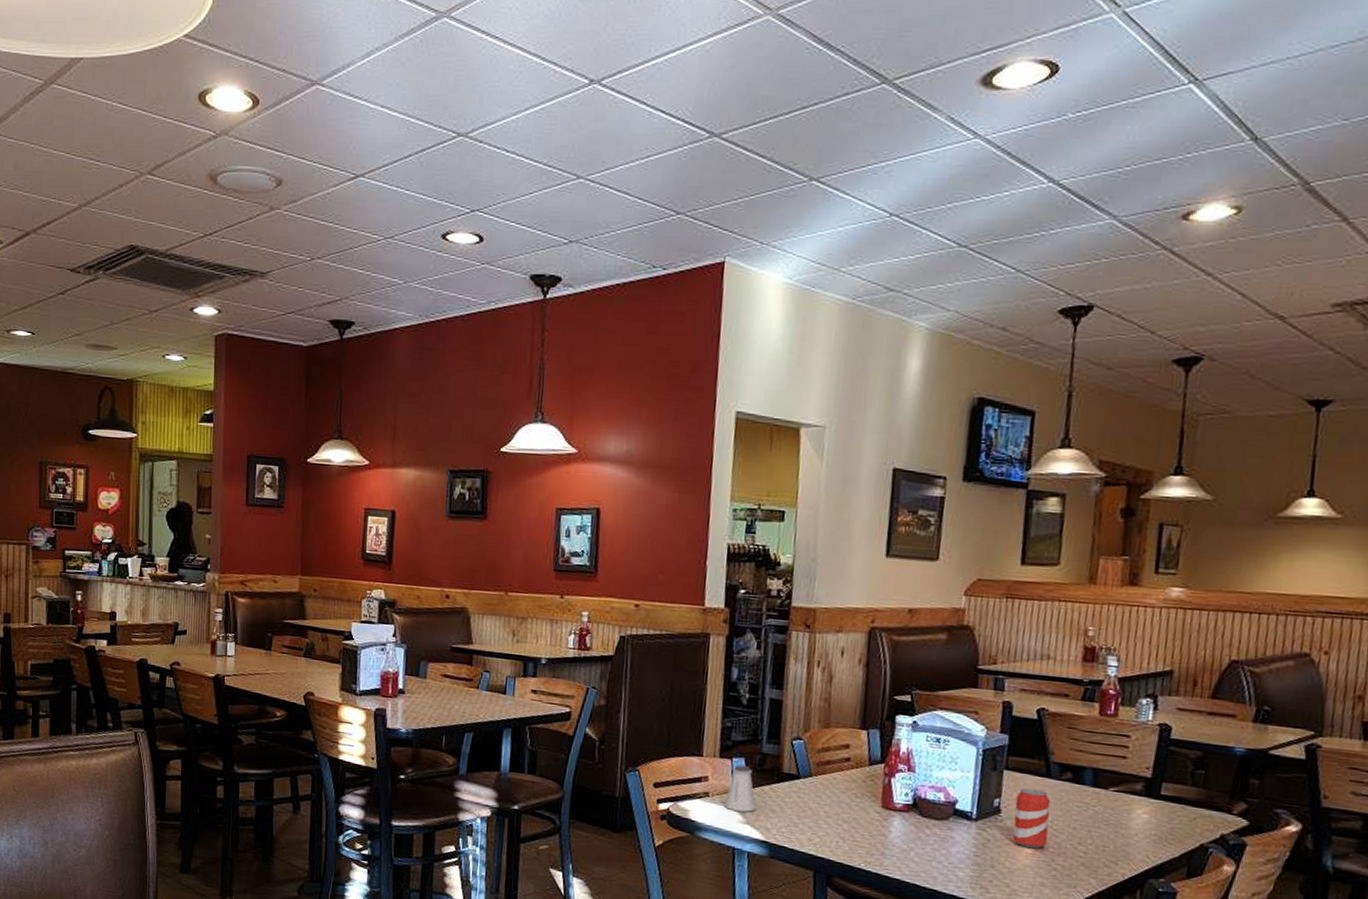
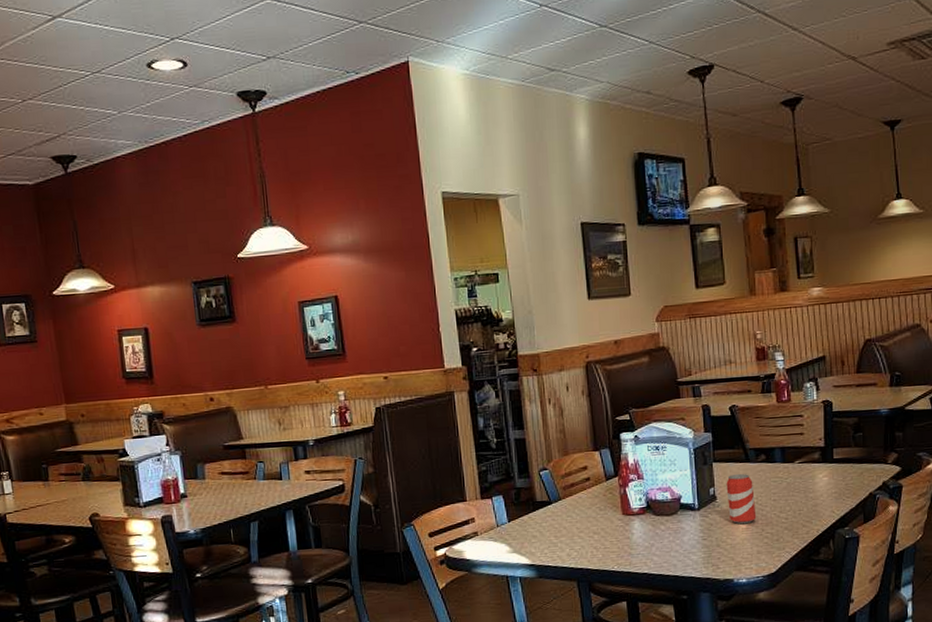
saltshaker: present [724,764,756,812] -> none [492,501,520,543]

